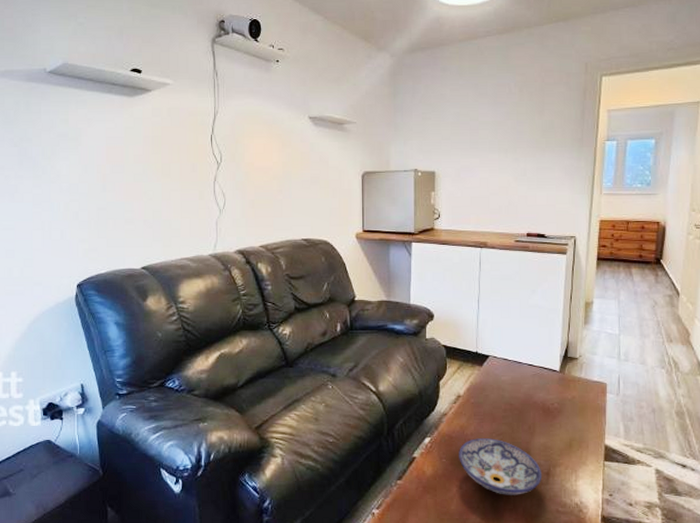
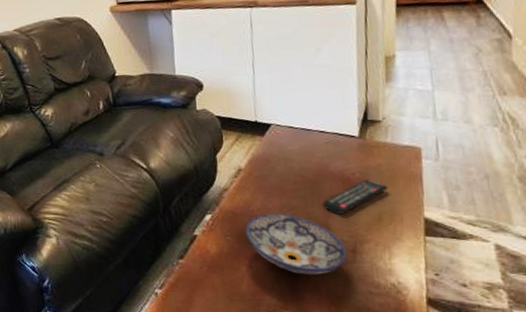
remote control: none [526,409,579,440] -> present [323,179,388,215]

